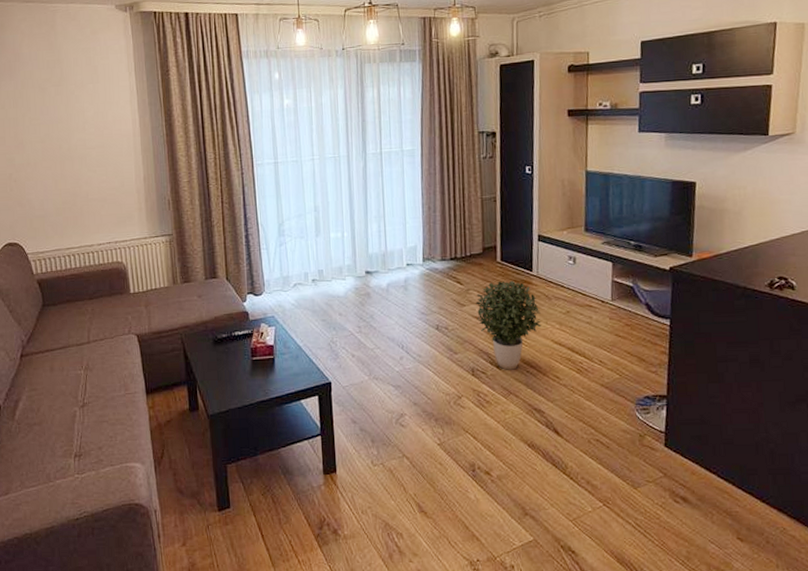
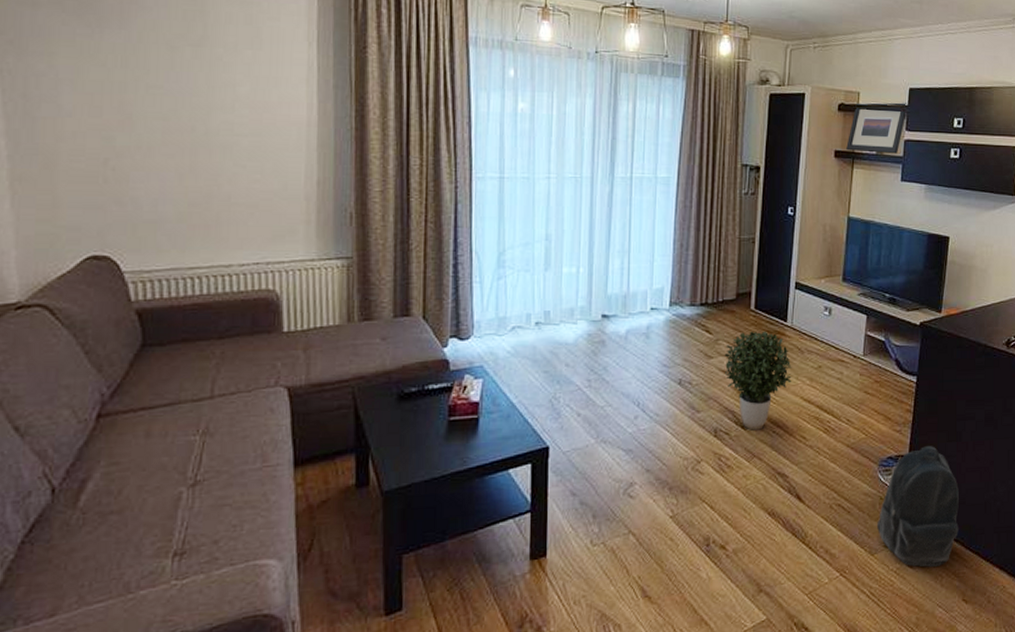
picture frame: none [579,56,642,109] -> present [846,102,909,154]
backpack: none [638,387,728,504] -> present [877,446,959,567]

